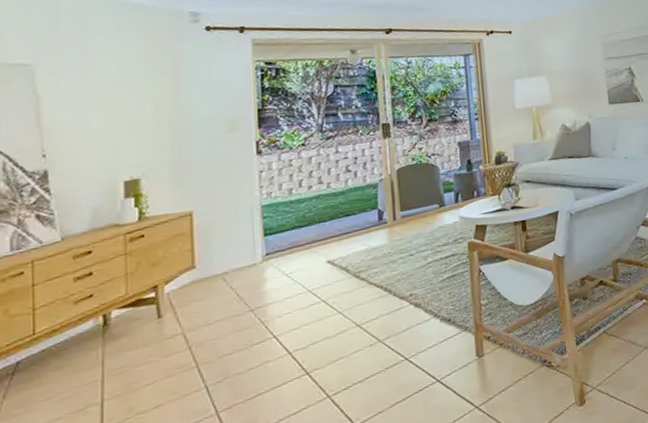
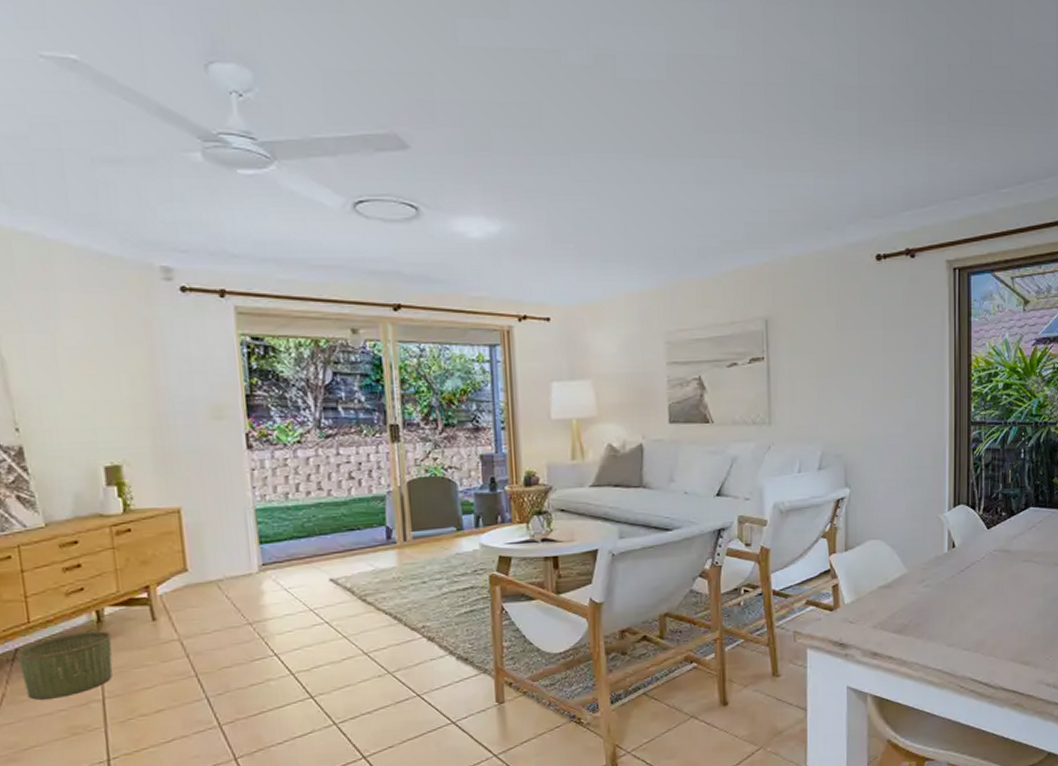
basket: none [16,332,116,412] -> present [15,628,113,700]

